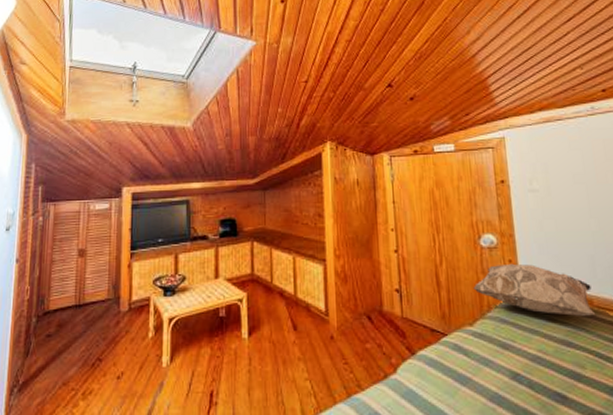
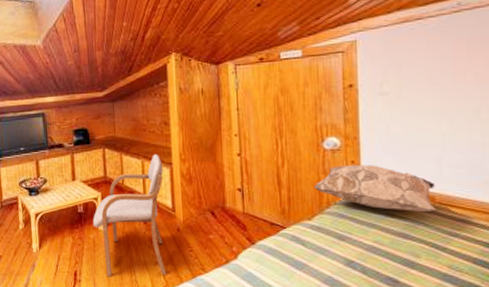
armchair: none [235,249,317,398] -> present [92,154,166,277]

